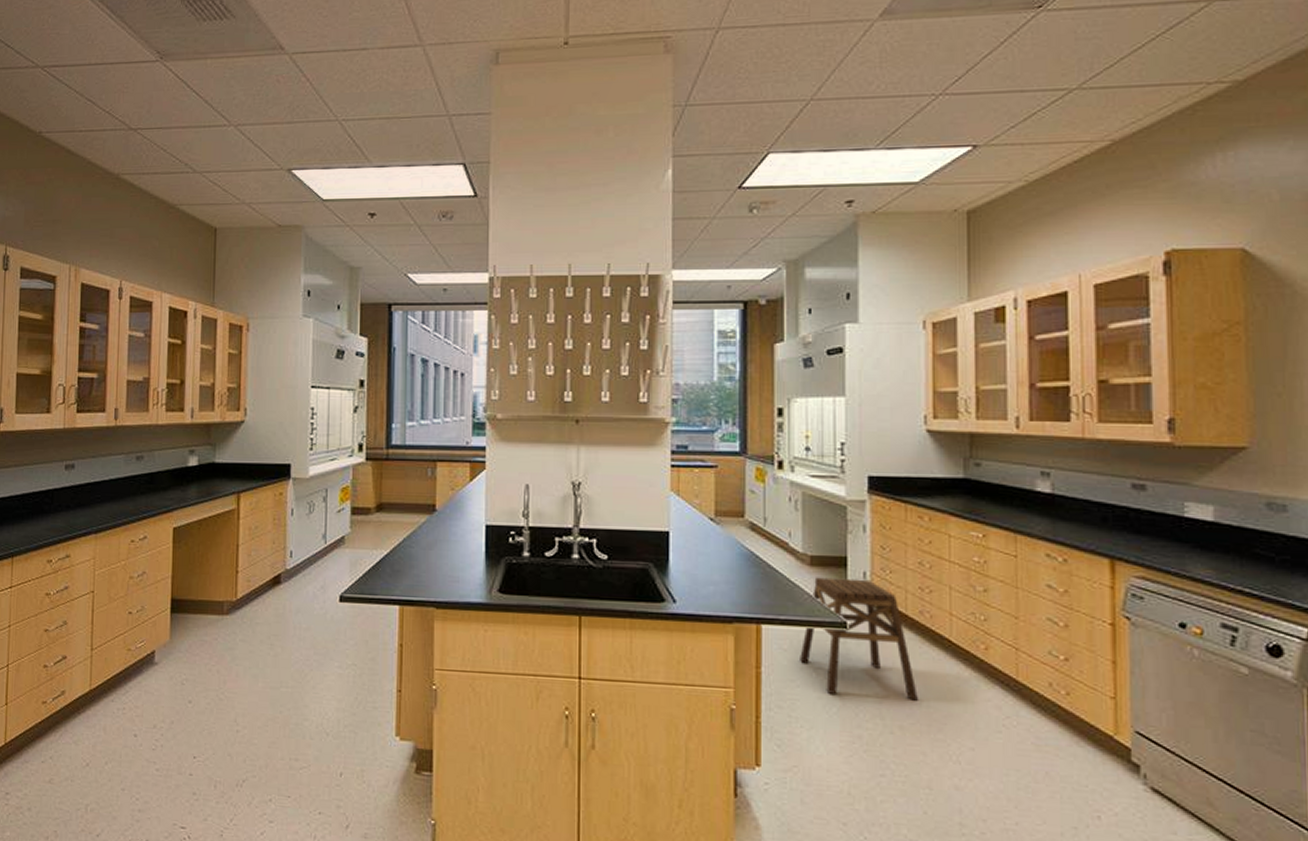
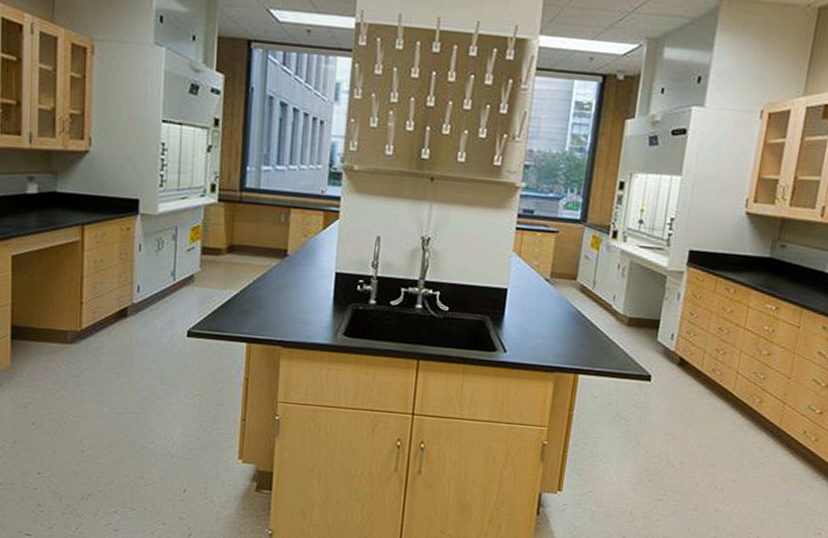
stool: present [800,577,918,701] -> none [607,336,700,442]

